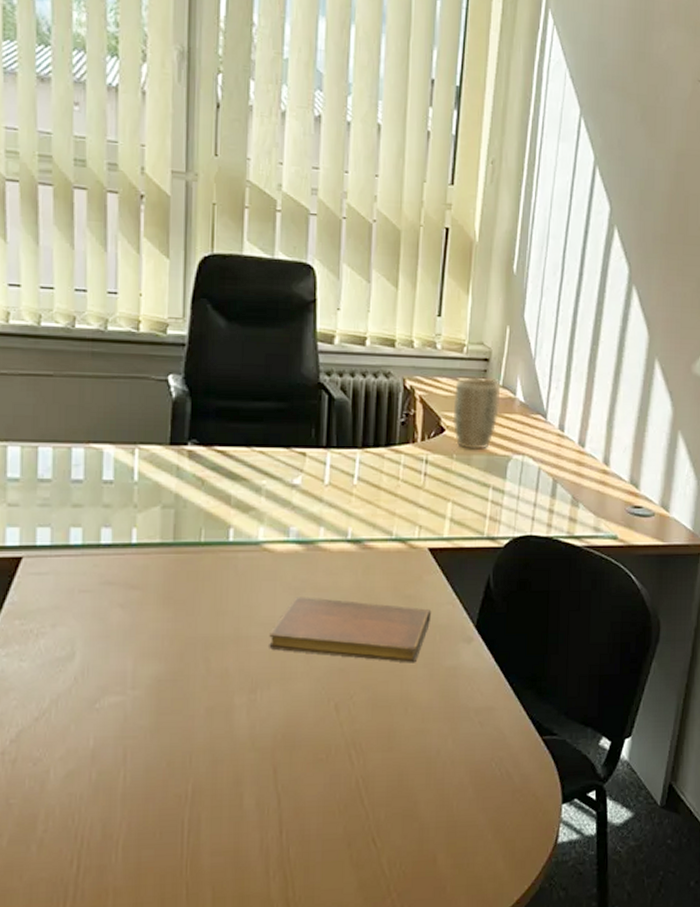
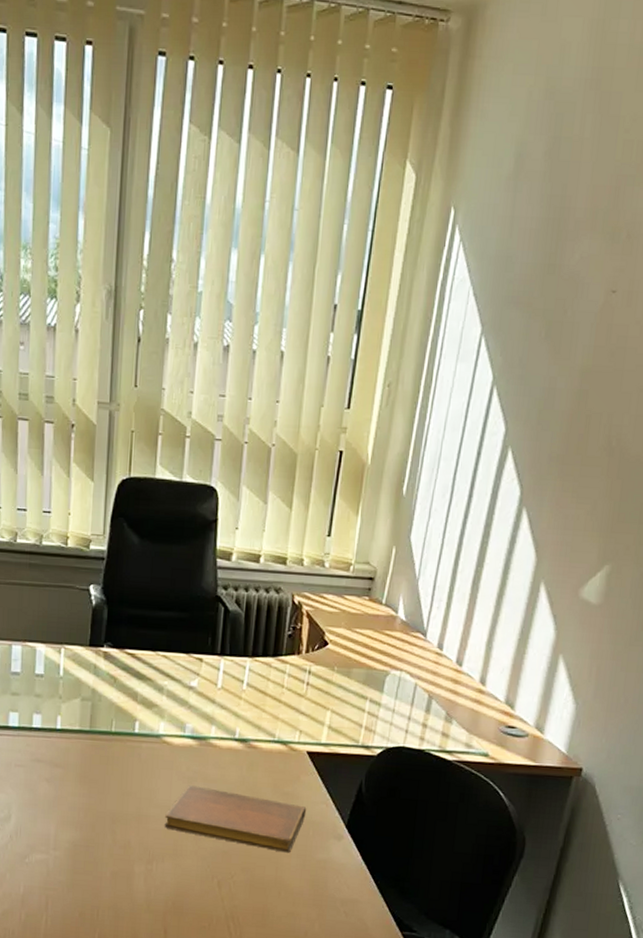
plant pot: present [452,377,501,450] -> none [335,595,384,664]

